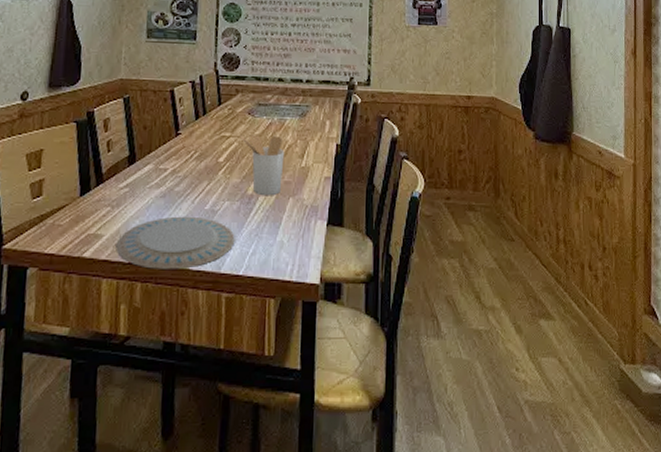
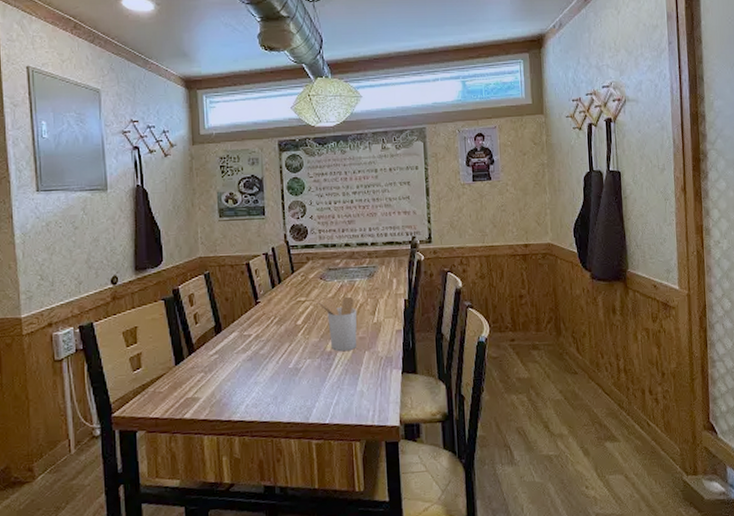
plate: present [116,216,235,269] -> none [212,375,319,424]

